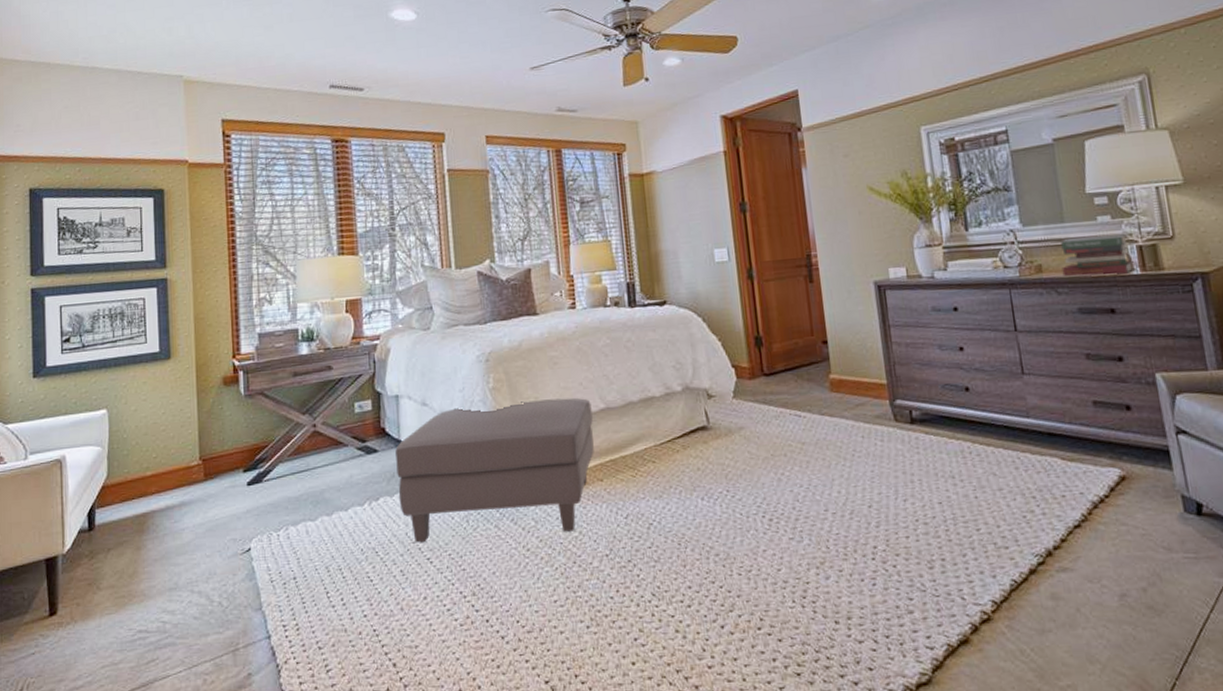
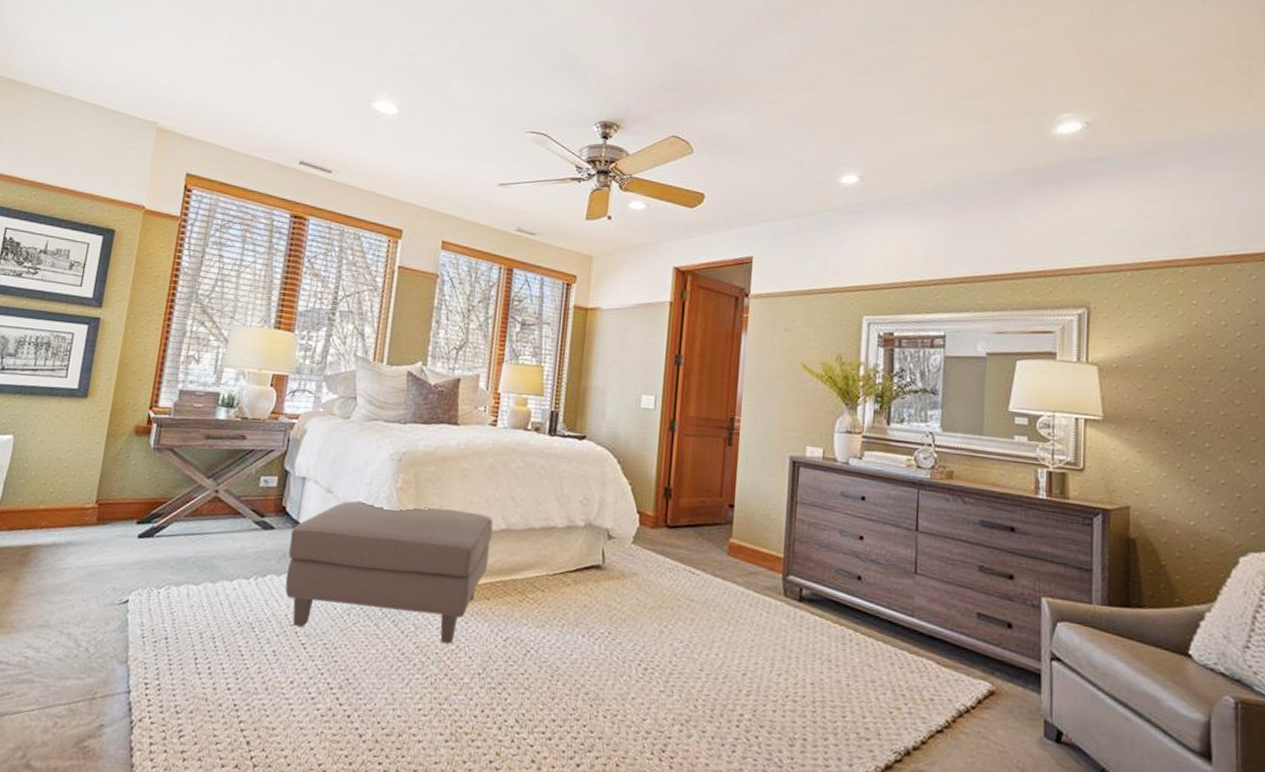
books: present [1061,234,1135,277] -> none [971,452,1041,496]

